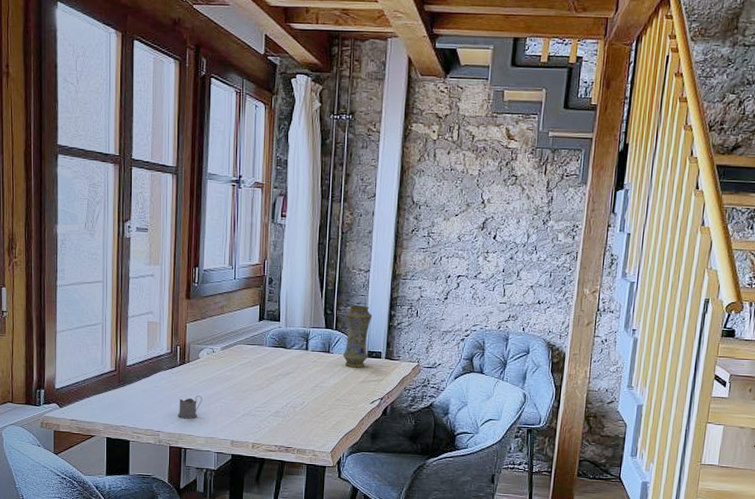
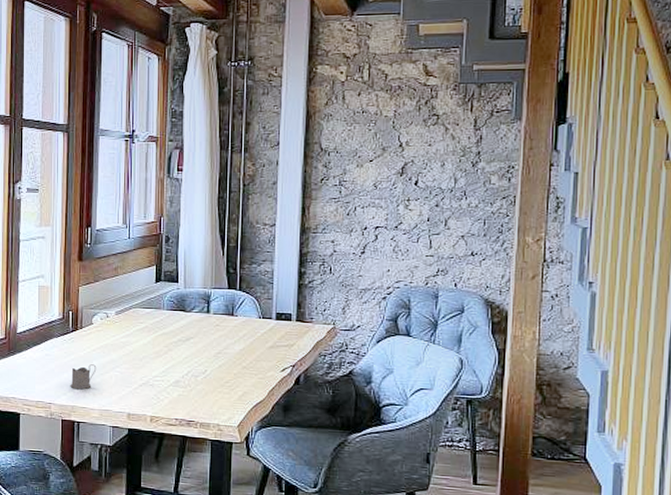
vase: present [342,305,373,368] -> none [248,263,280,332]

